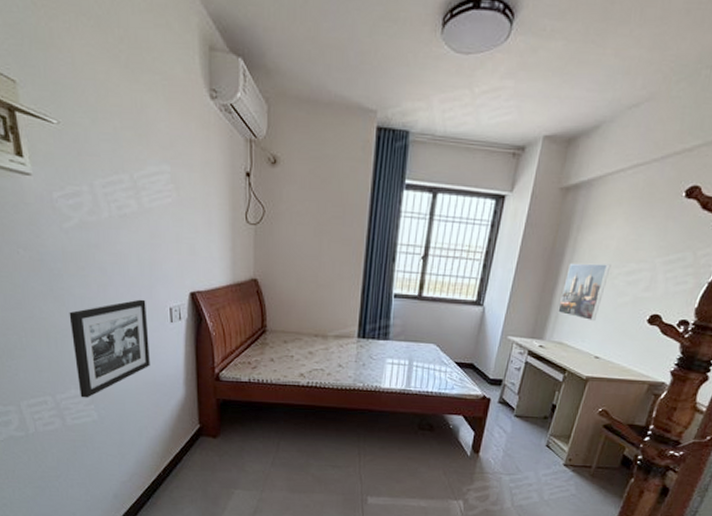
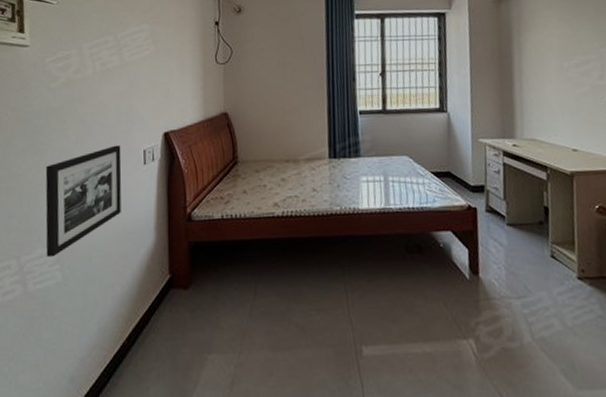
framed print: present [558,263,611,322] -> none [519,59,562,115]

